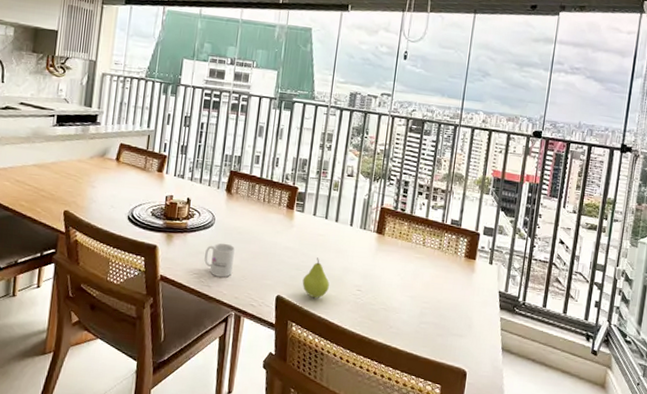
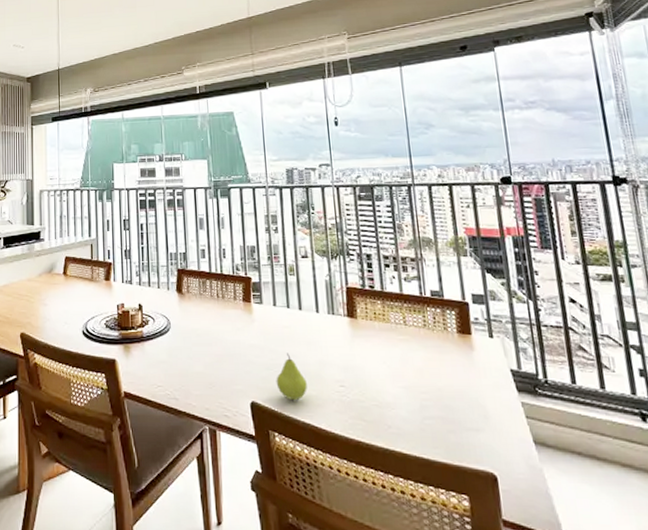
mug: present [204,243,235,278] -> none [166,348,198,387]

